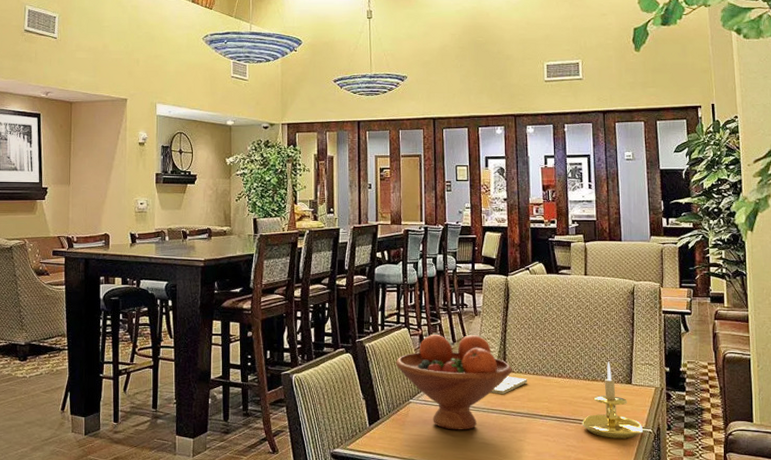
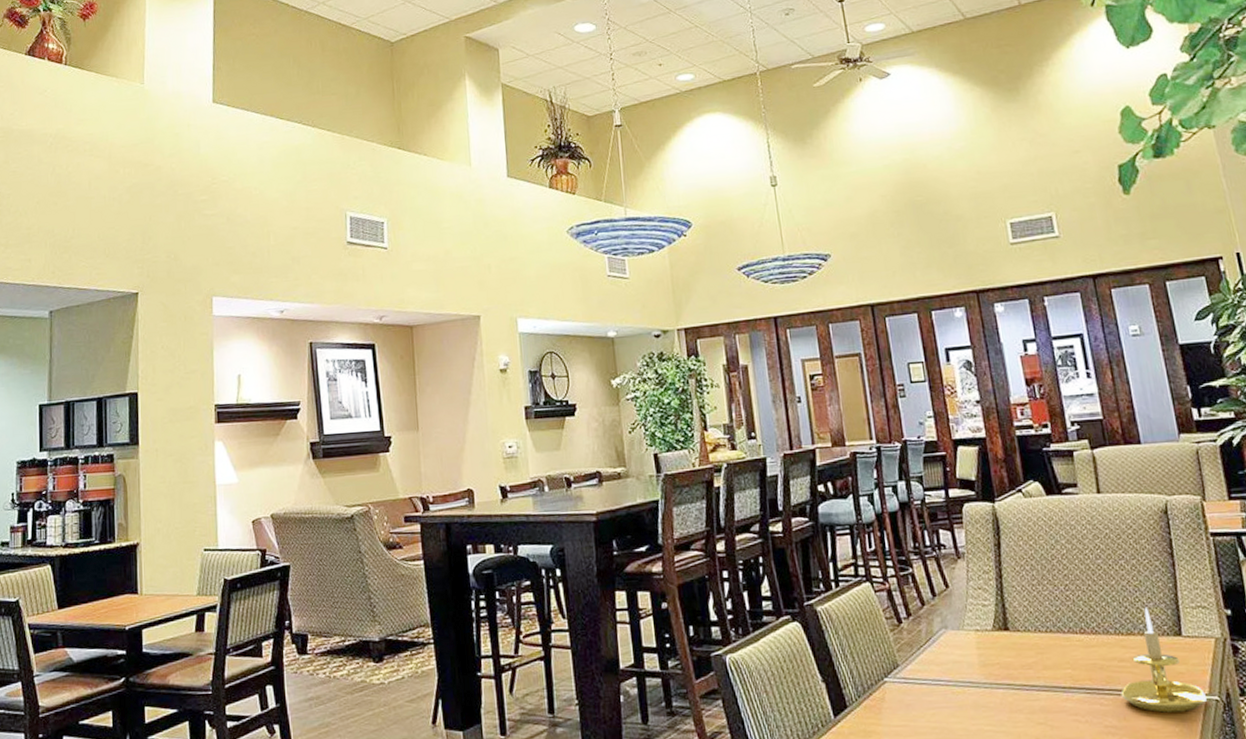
fruit bowl: present [395,334,512,430] -> none [859,585,1017,716]
drink coaster: present [491,376,527,394] -> none [991,636,1039,662]

